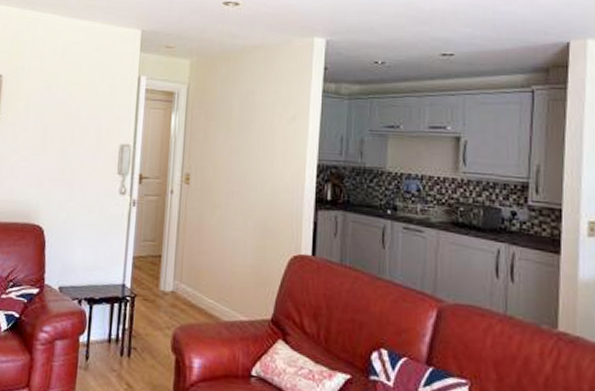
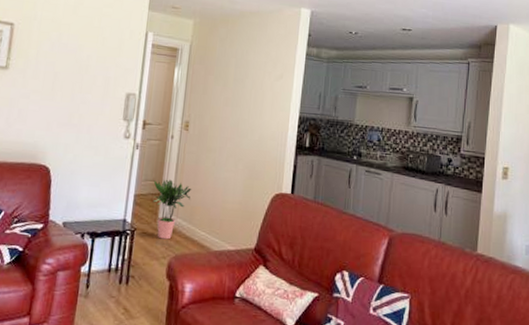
potted plant: none [153,239,197,308] -> present [152,179,192,240]

